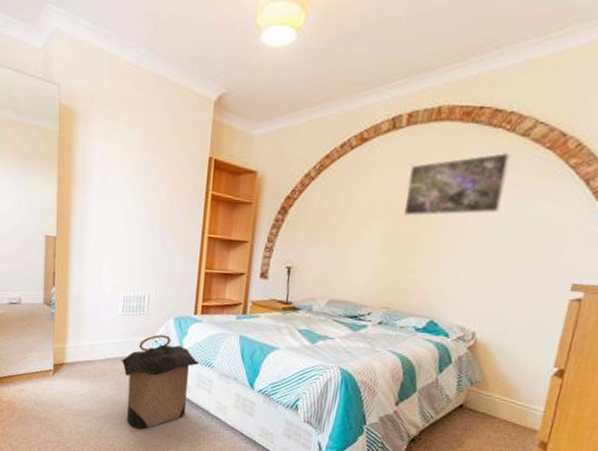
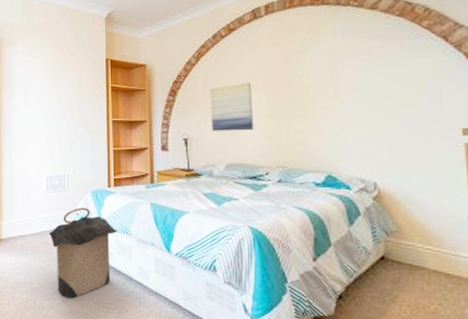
wall art: none [319,207,373,265] -> present [210,82,254,131]
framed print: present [403,151,511,217] -> none [276,23,369,85]

